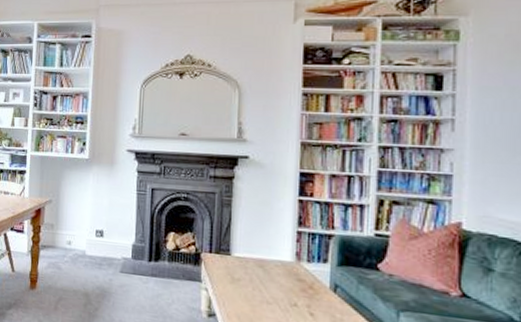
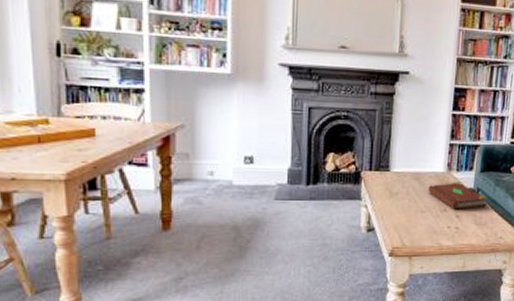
book: none [274,273,348,308] -> present [427,182,487,210]

